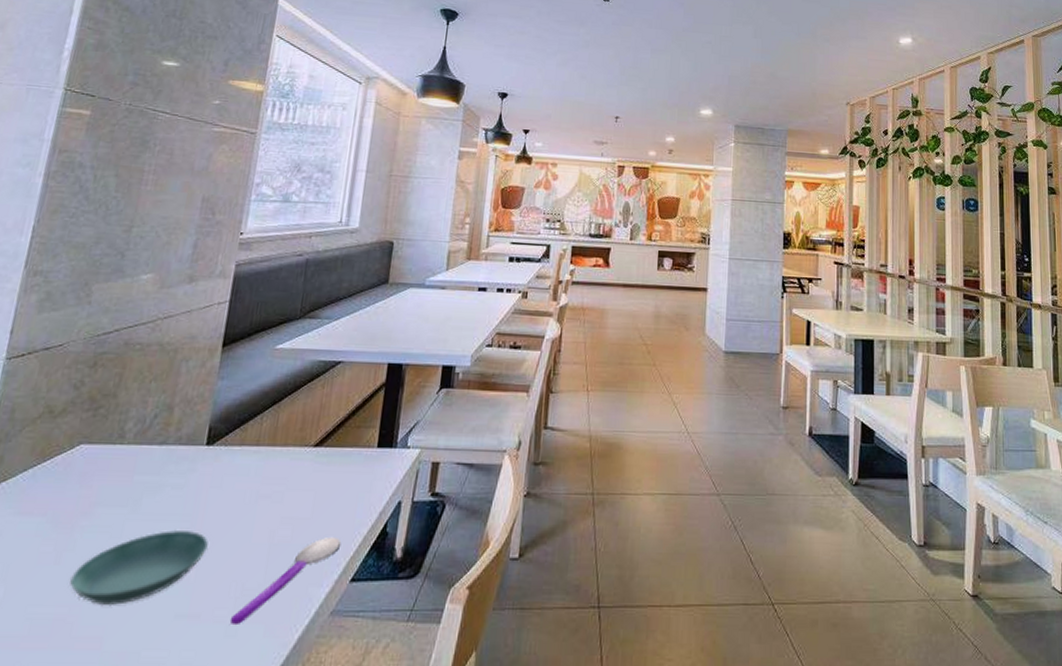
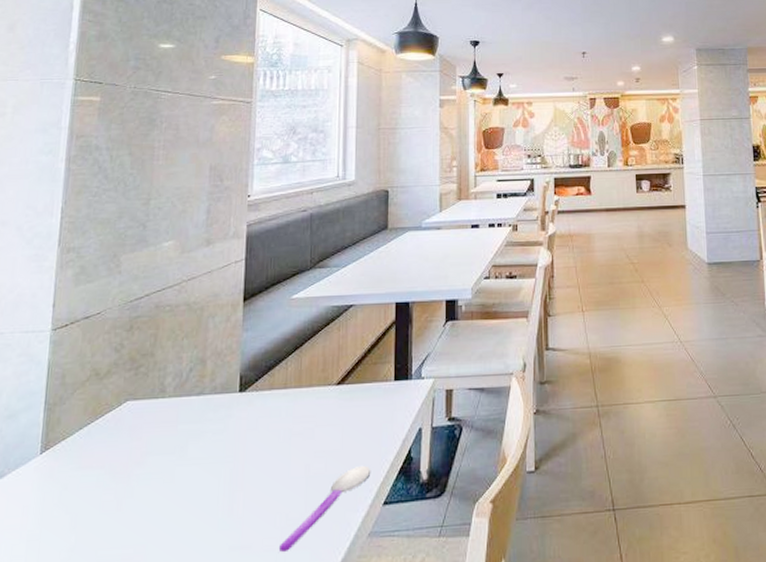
saucer: present [70,529,209,605] -> none [132,470,252,544]

